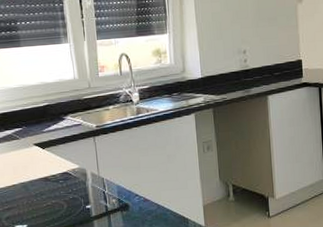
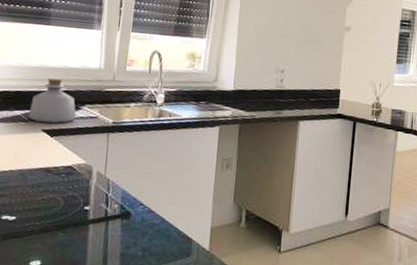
bottle: none [18,94,62,138] -> present [28,77,77,124]

